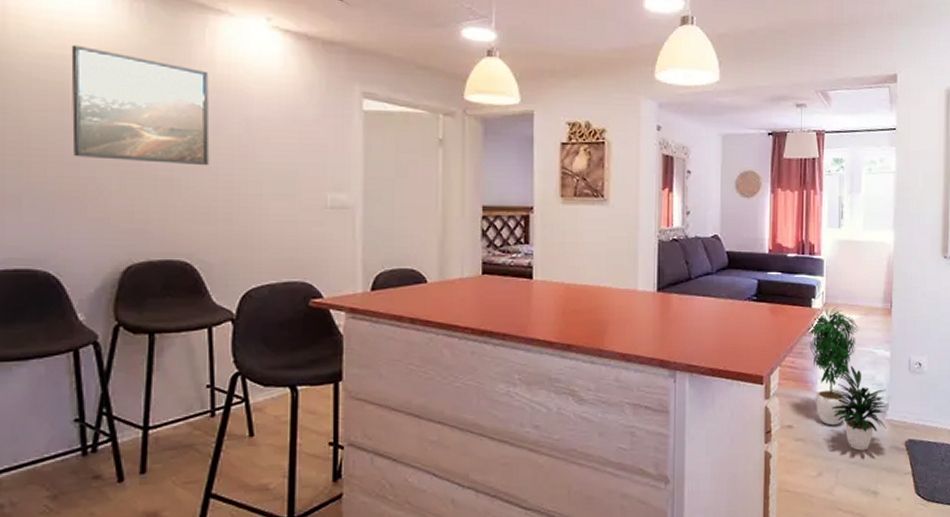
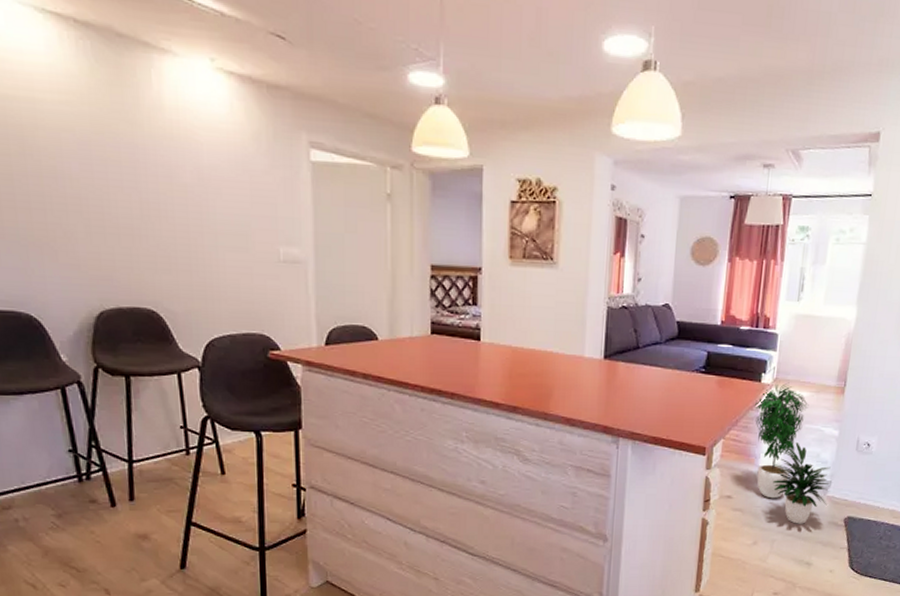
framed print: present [71,44,210,166] -> none [25,85,166,216]

